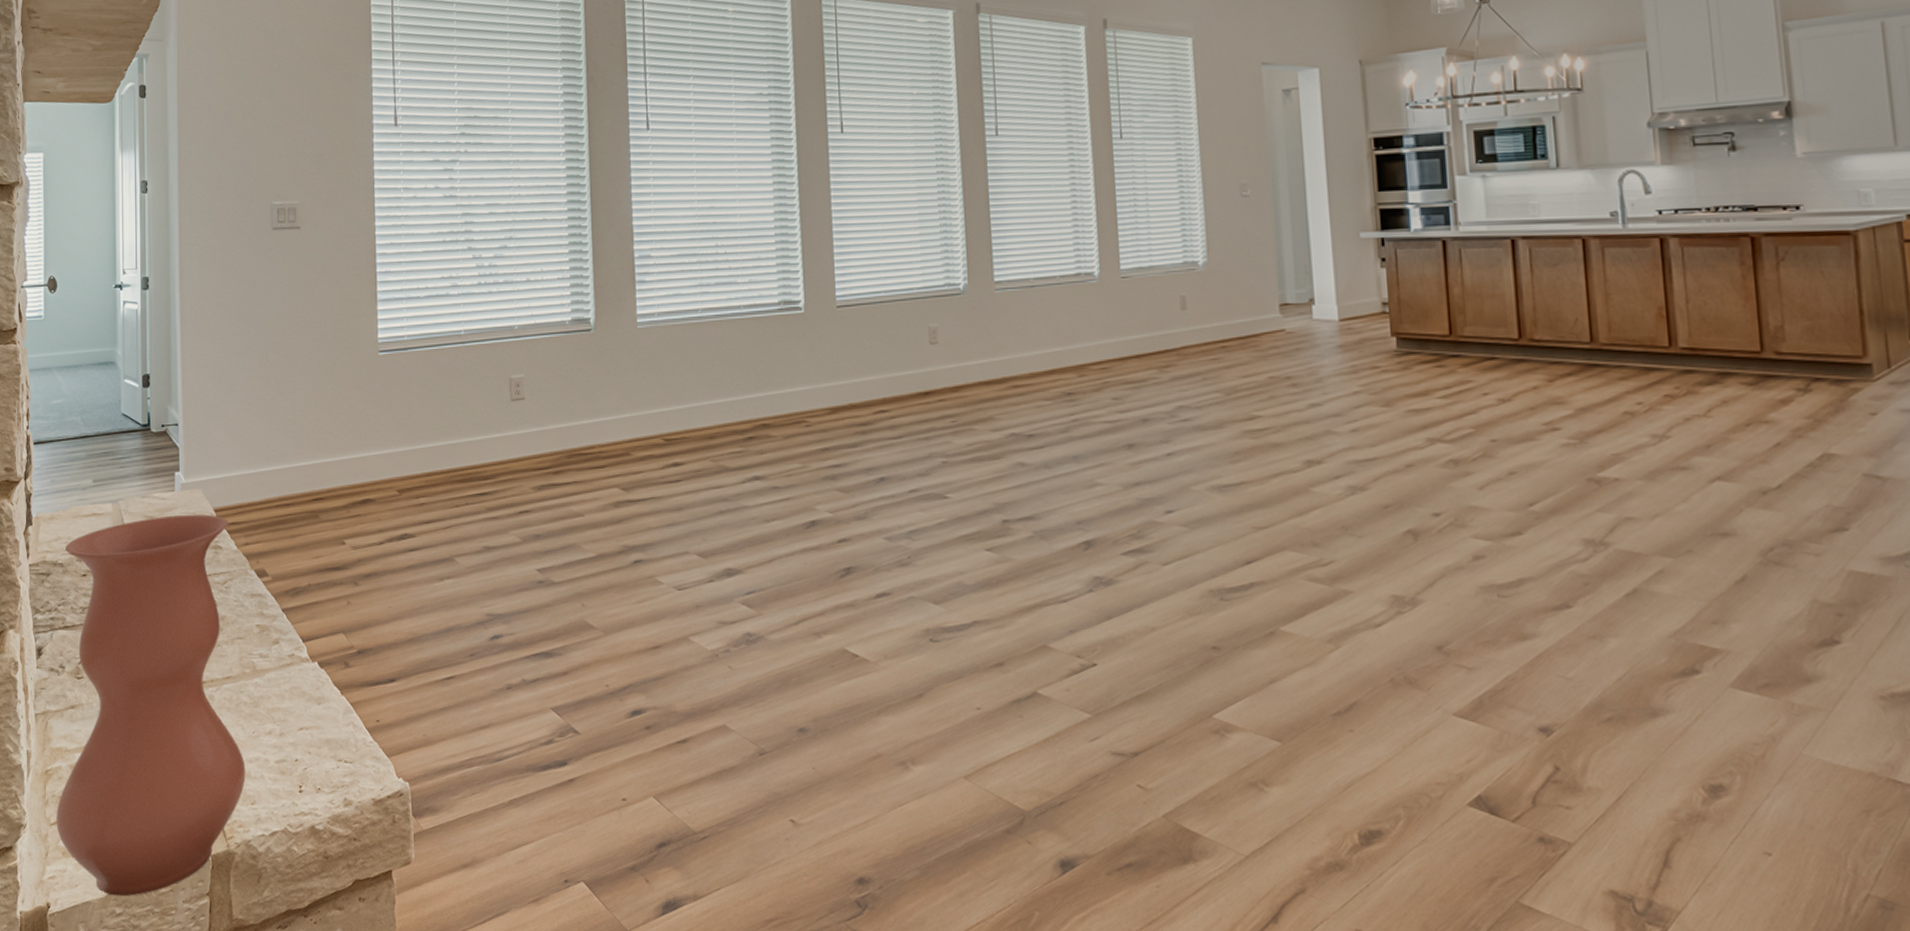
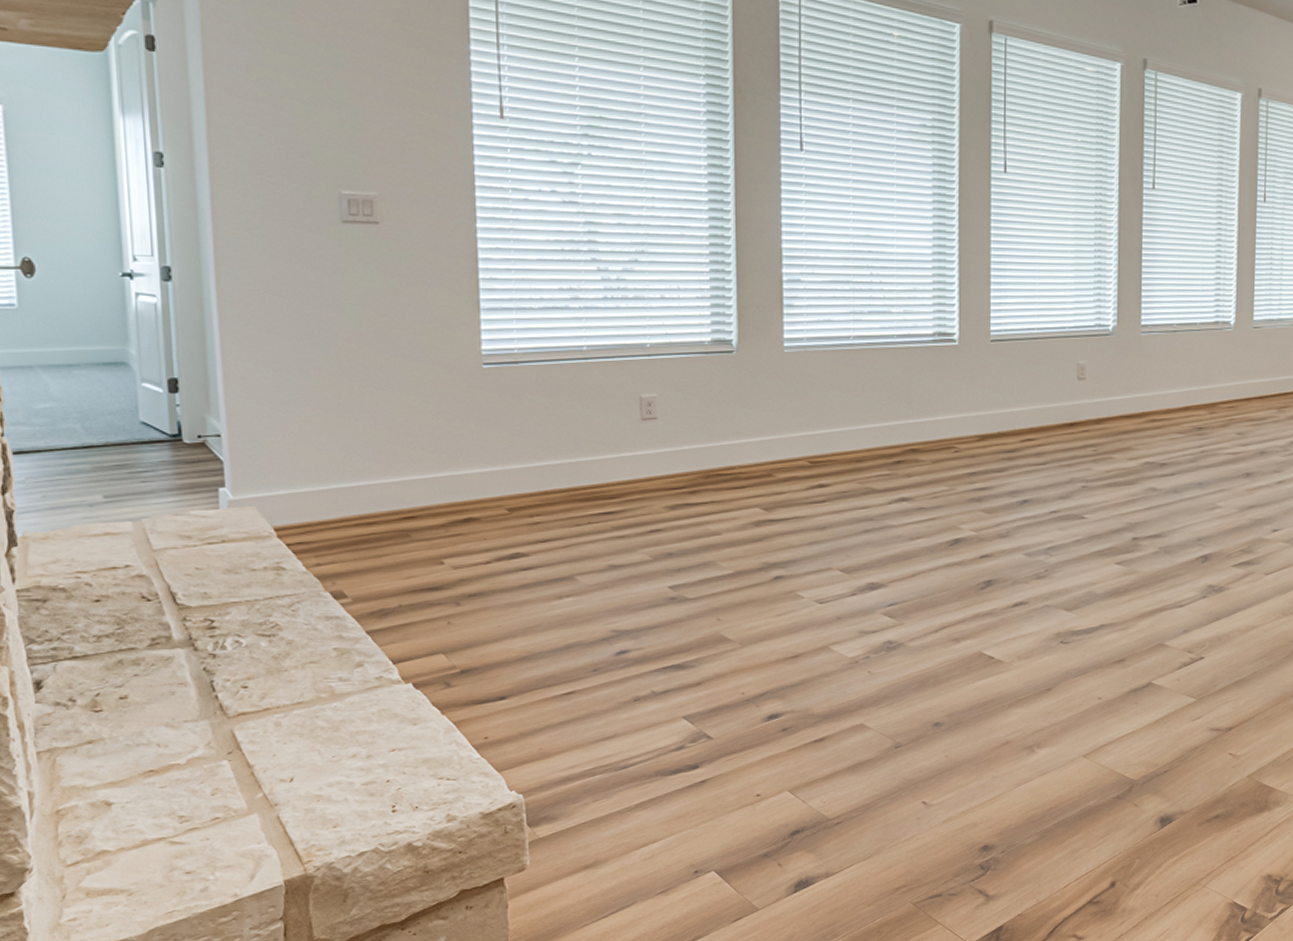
vase: present [56,514,246,897] -> none [67,534,325,931]

